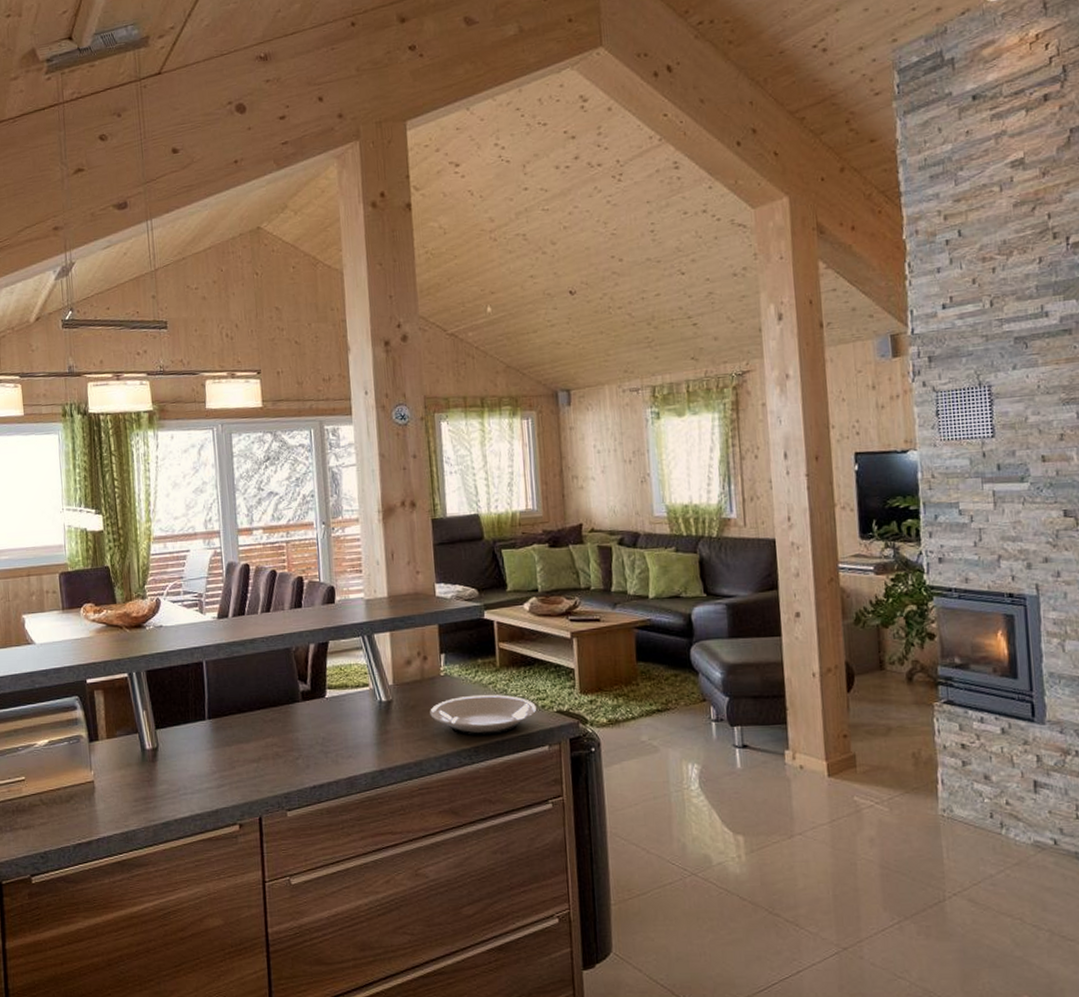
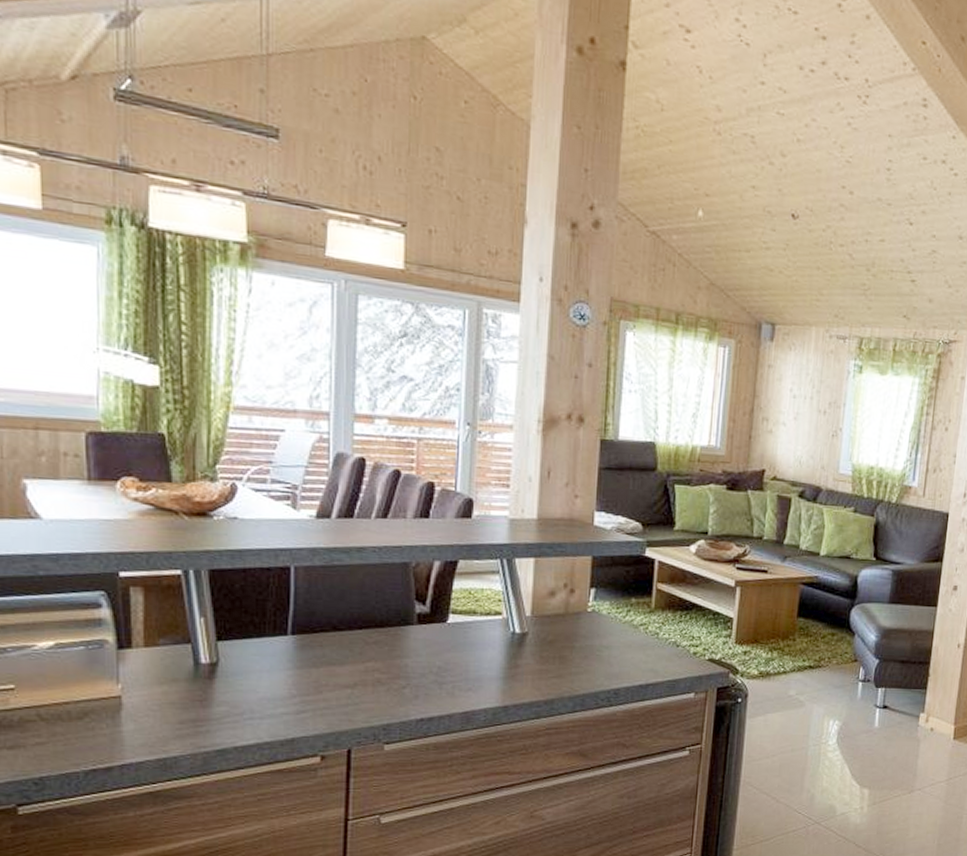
plate: present [430,694,536,736] -> none [570,635,687,679]

